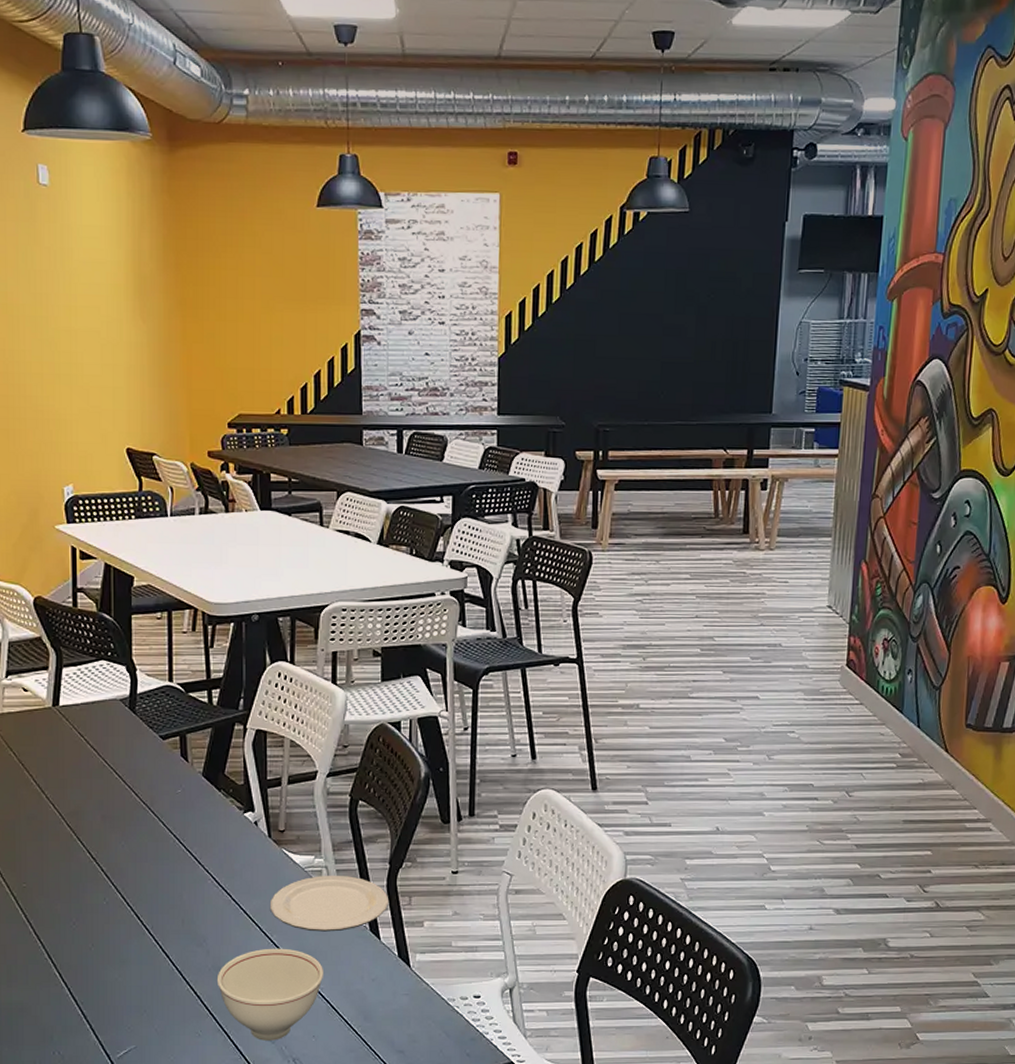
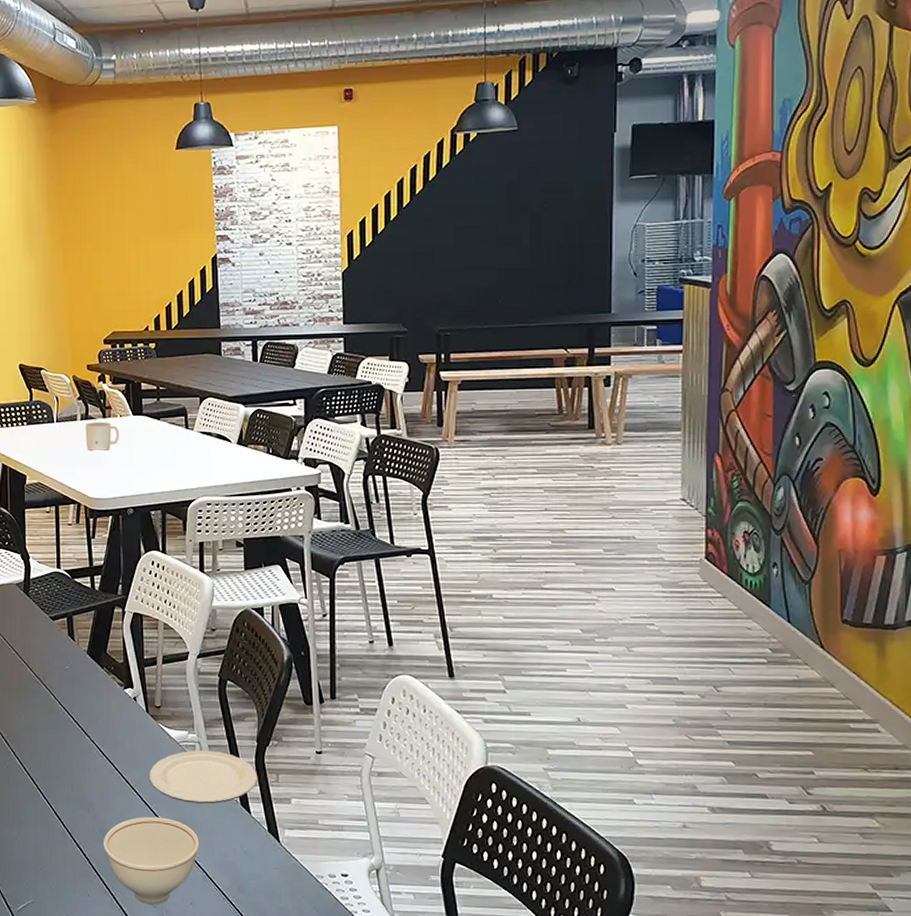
mug: none [204,516,245,551] -> present [85,421,120,452]

